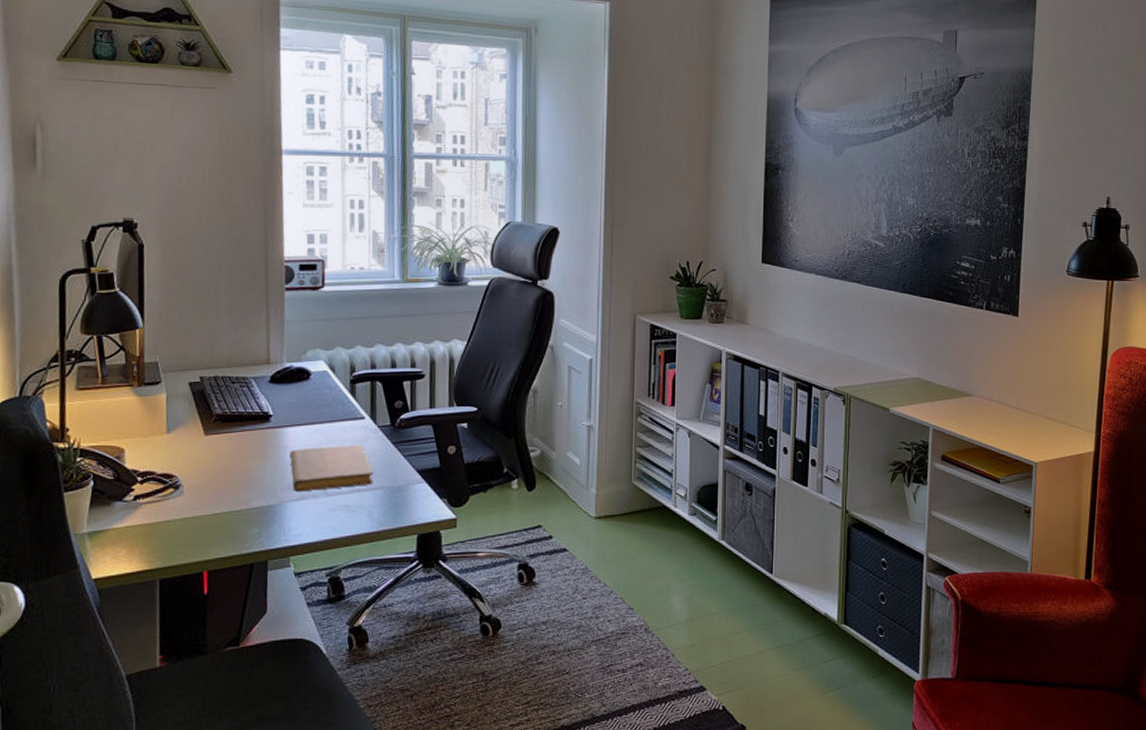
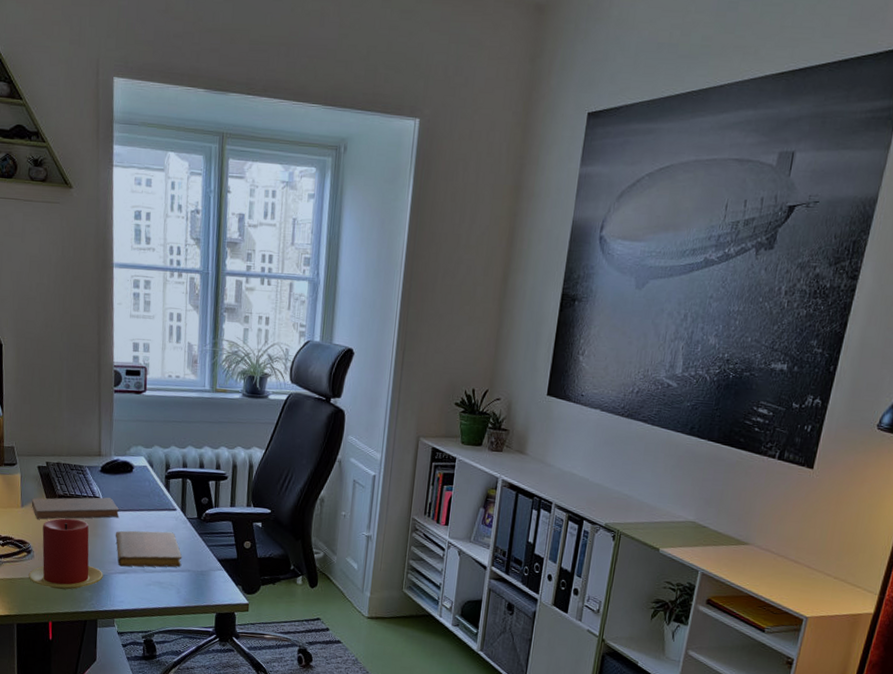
candle: none [175,442,275,530] -> present [28,518,103,590]
book: none [180,411,294,446] -> present [31,497,119,519]

